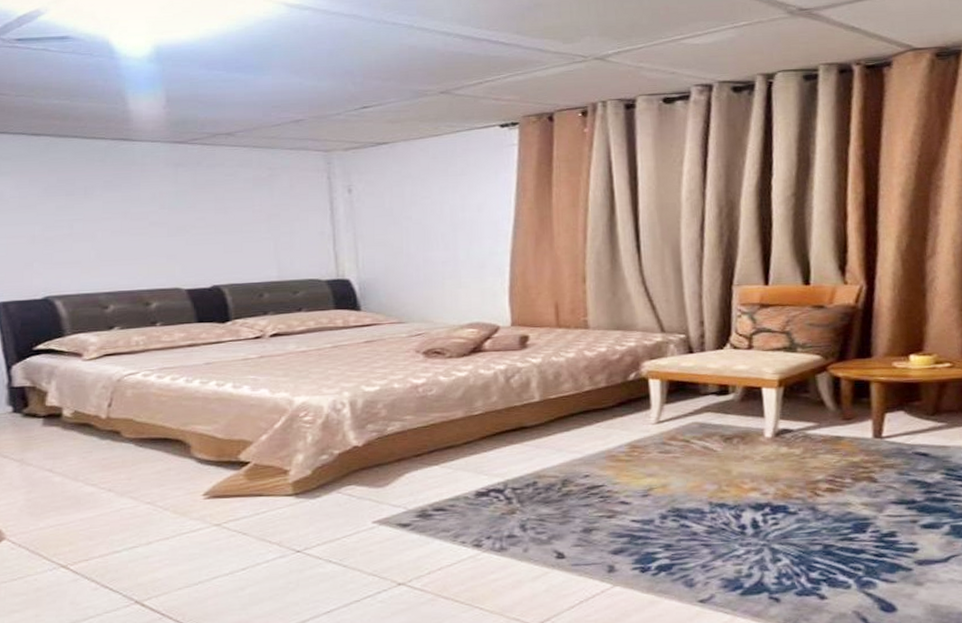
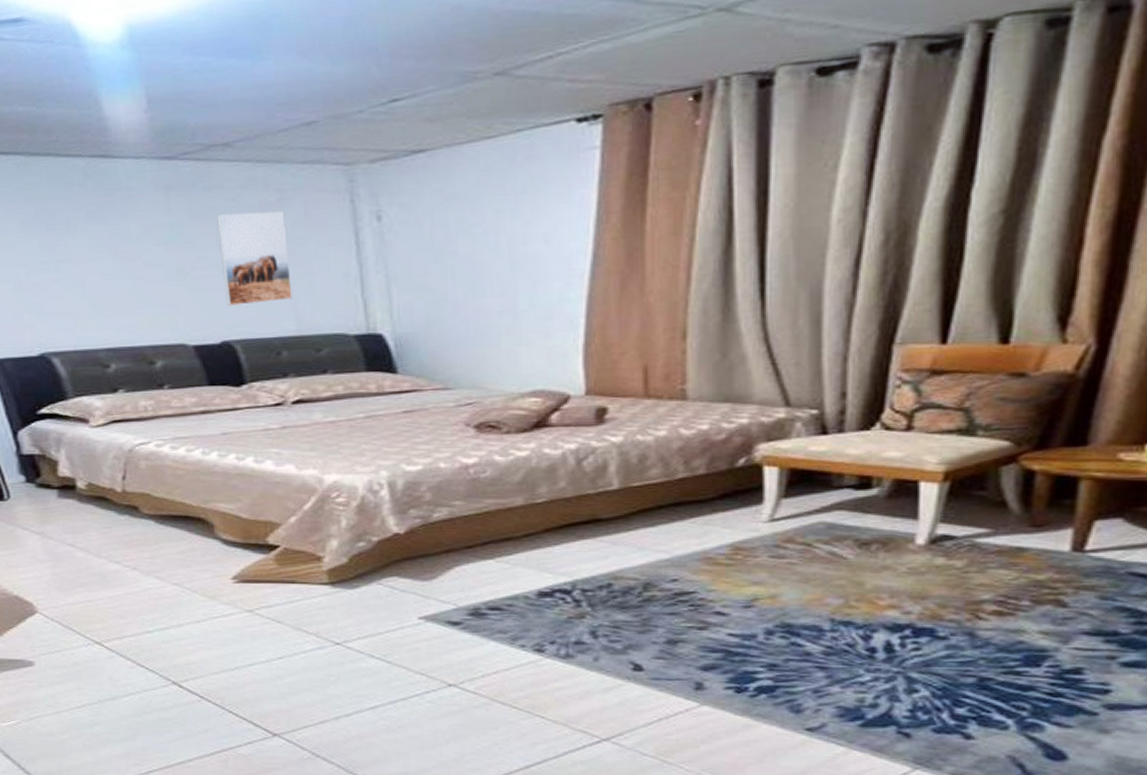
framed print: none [216,183,276,257] -> present [216,210,292,306]

